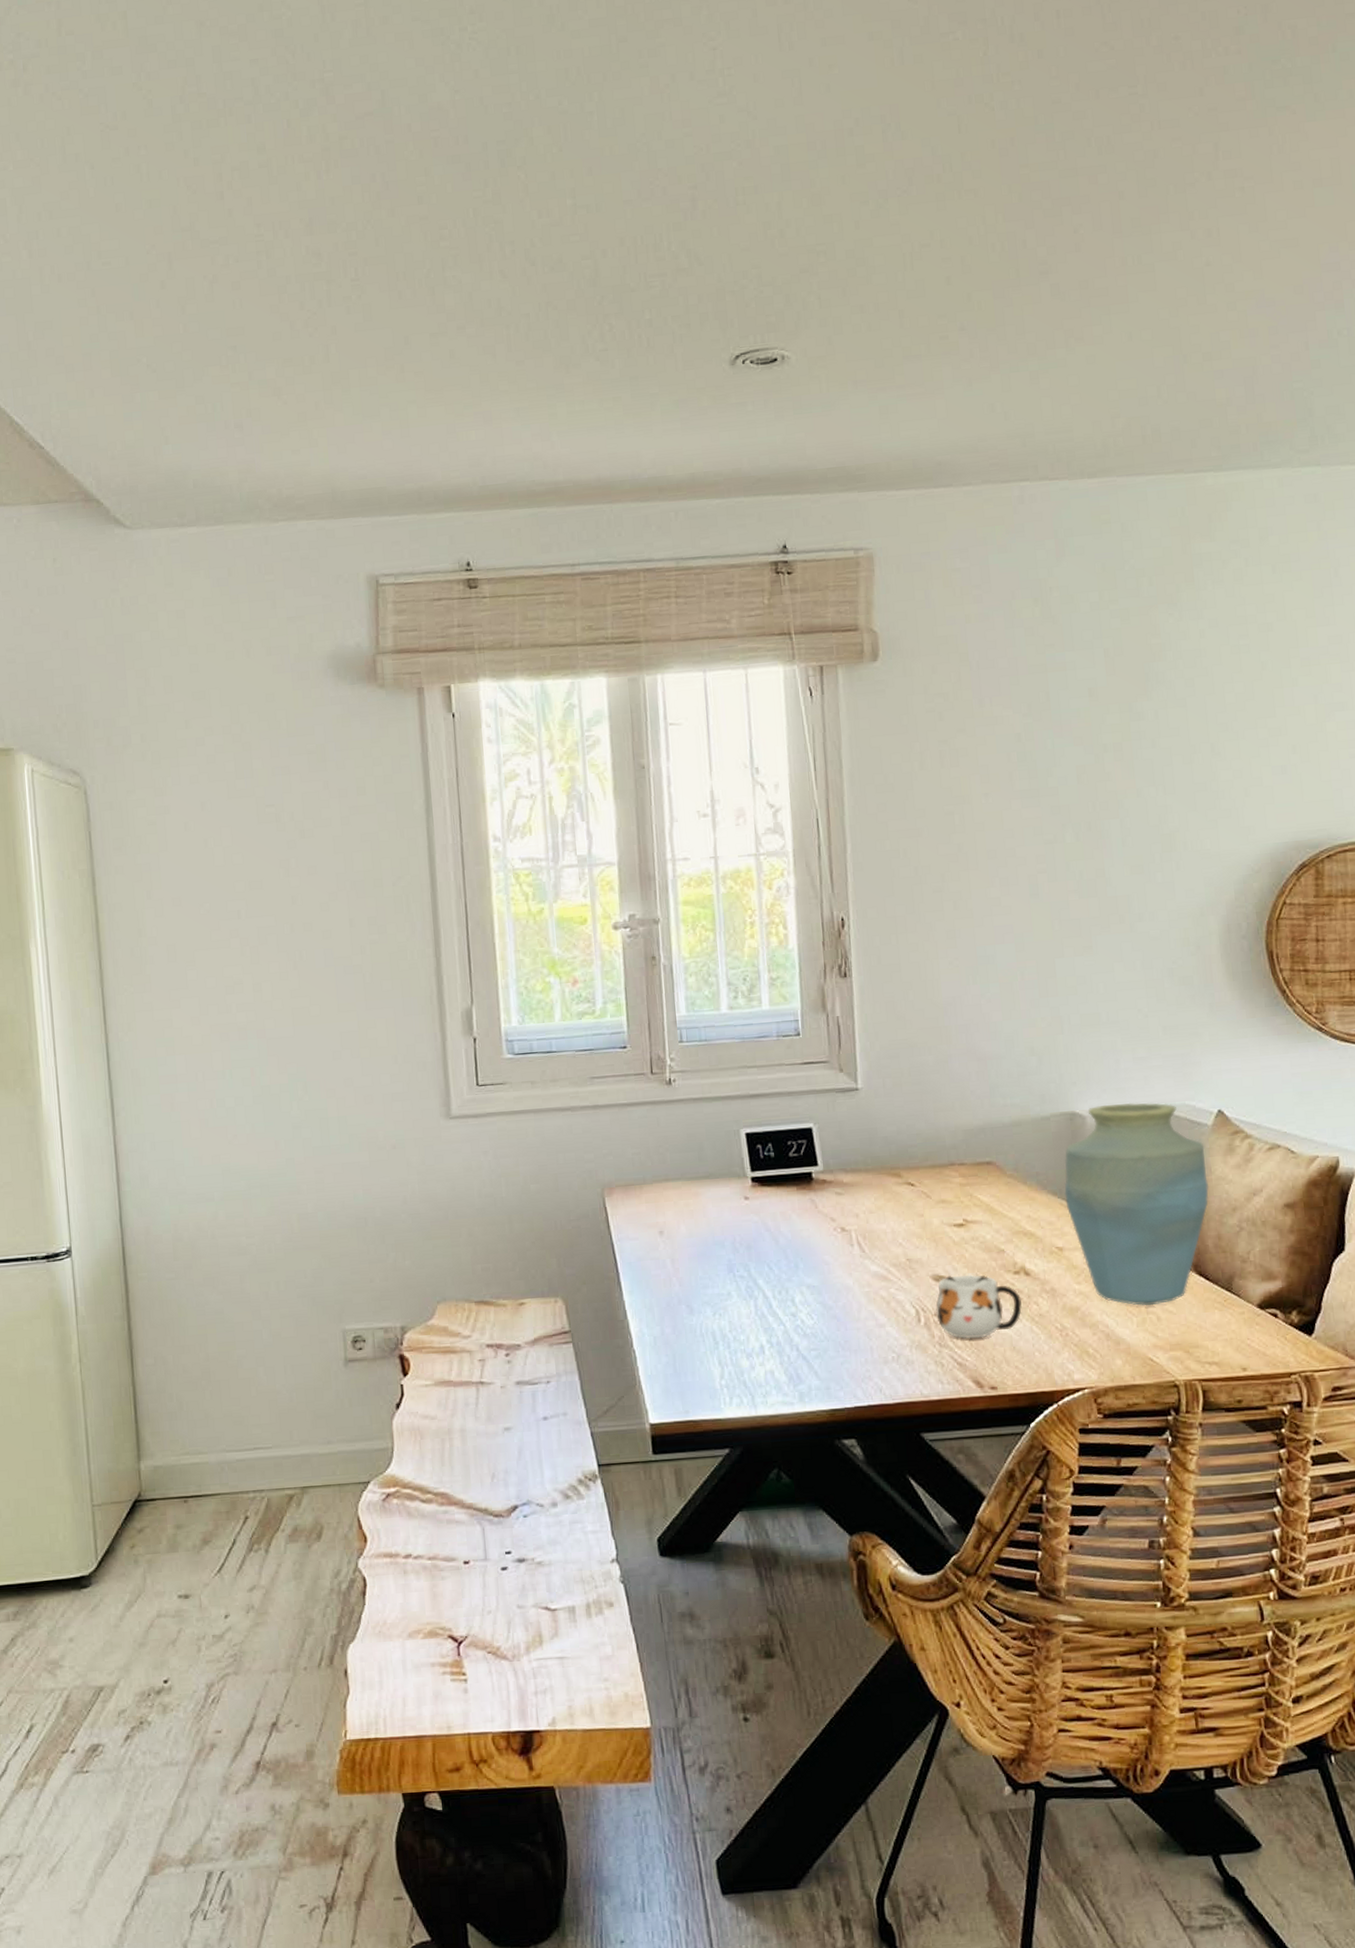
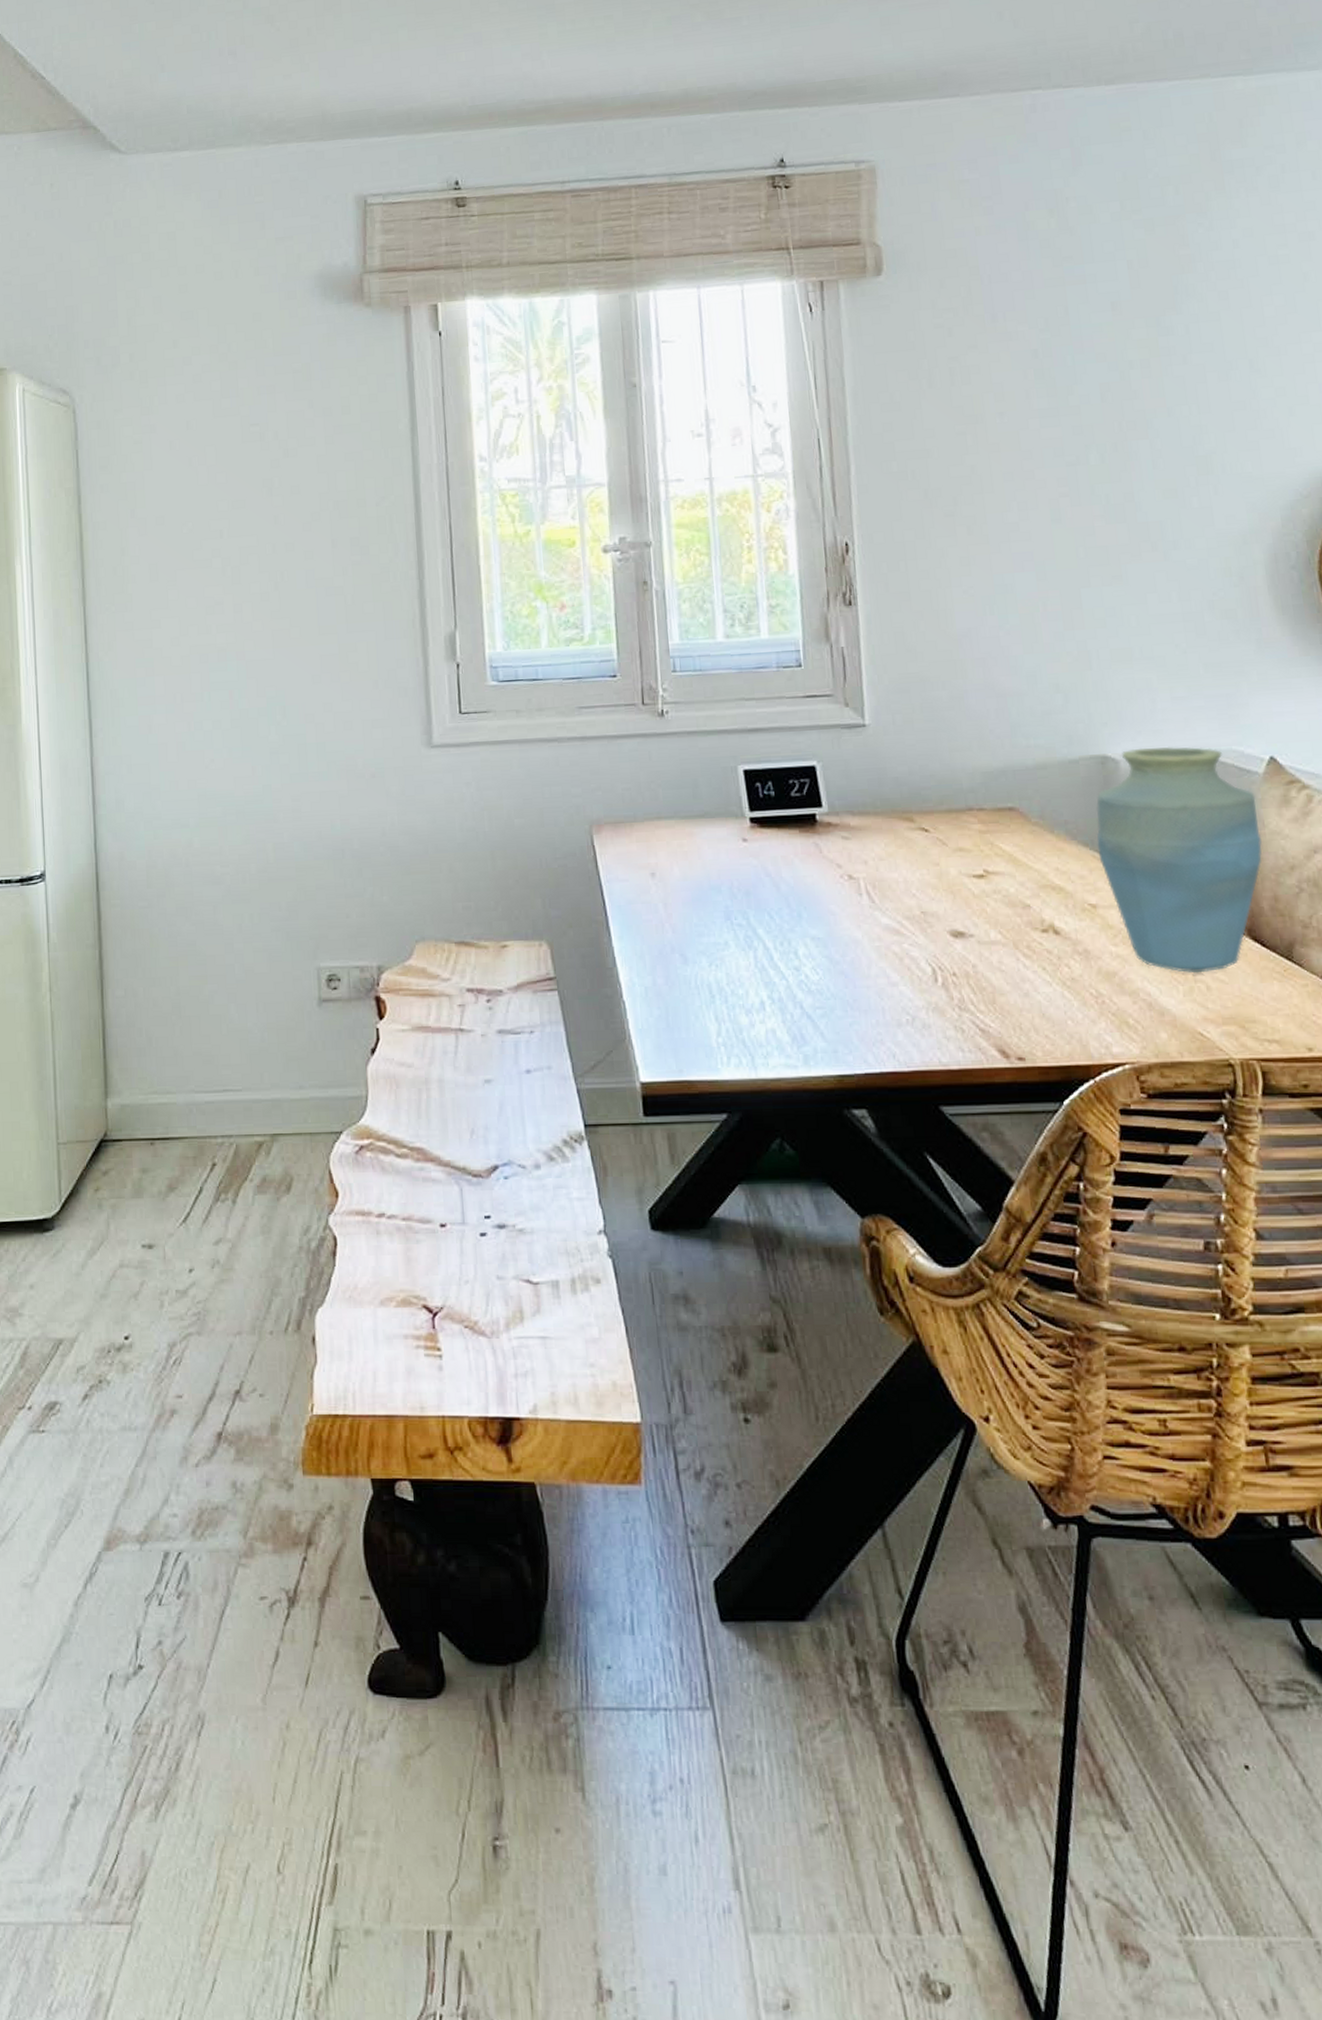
mug: present [936,1274,1022,1339] -> none [954,931,1052,1002]

